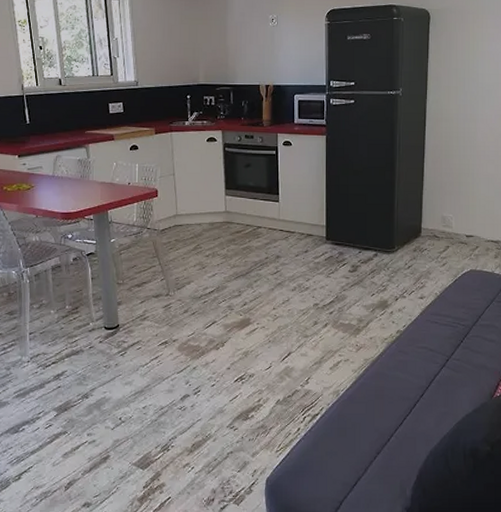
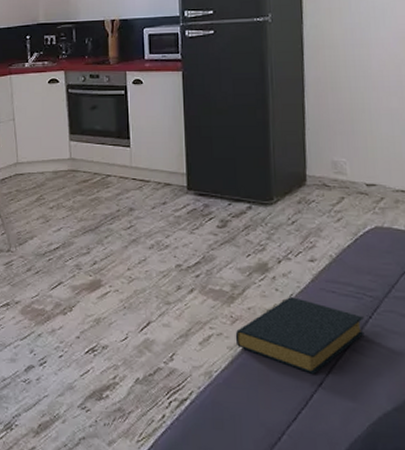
hardback book: none [359,328,457,387] -> present [235,297,365,374]

